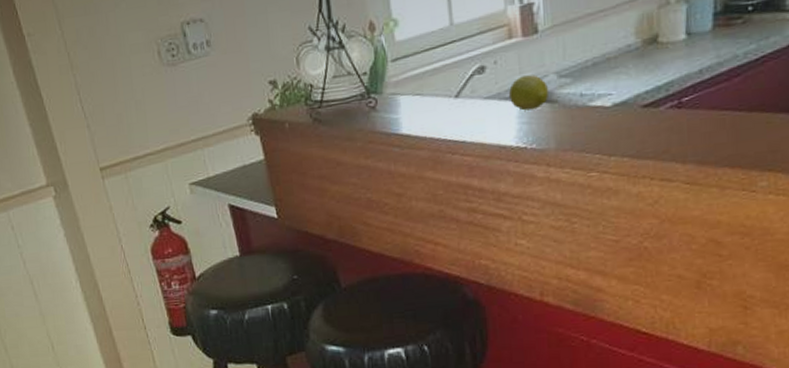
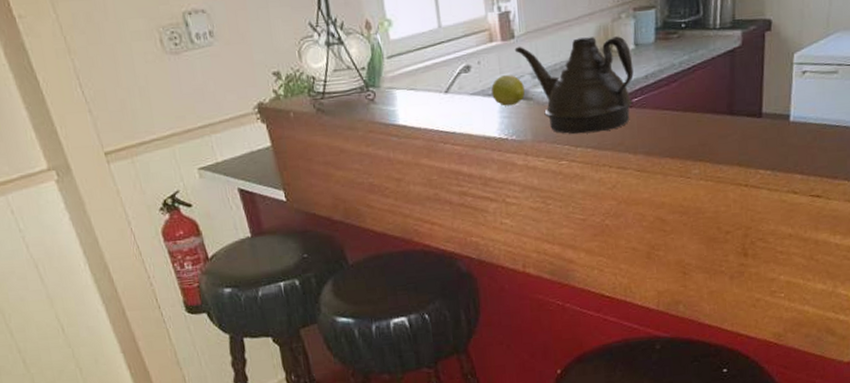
teapot: none [537,25,684,141] -> present [514,36,634,134]

